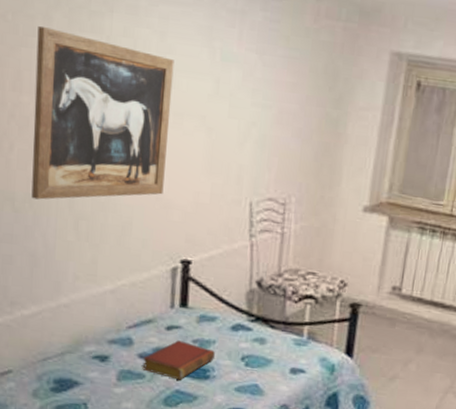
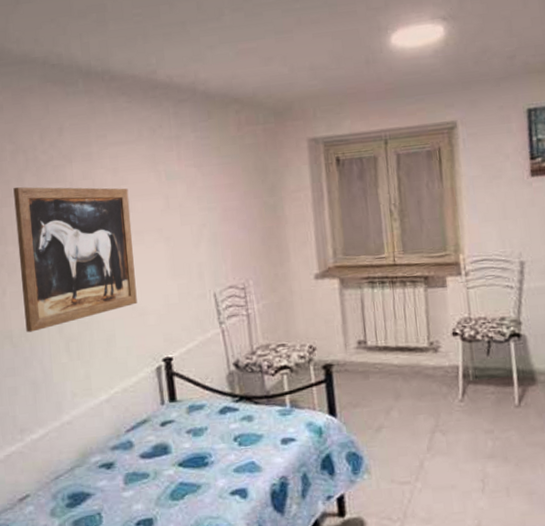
book: present [142,340,215,380] -> none [144,433,209,473]

